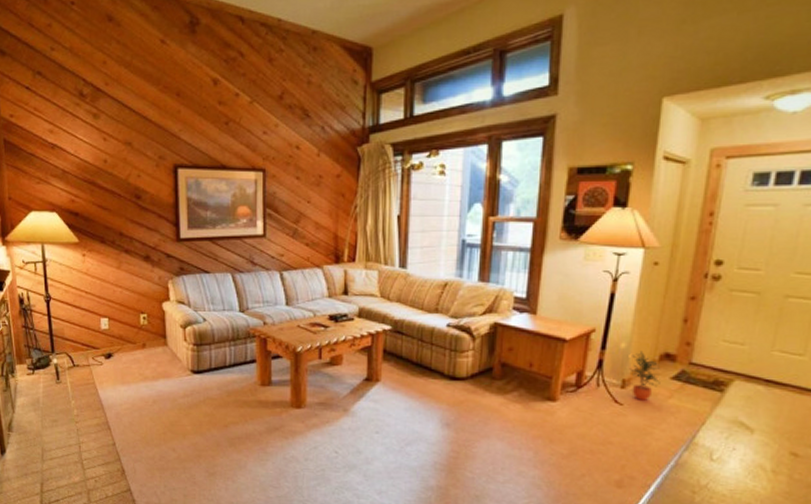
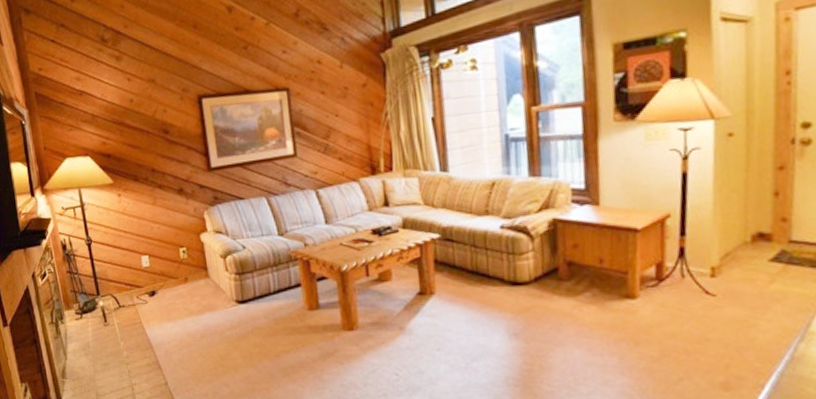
potted plant: present [629,350,661,401] -> none [717,233,757,289]

